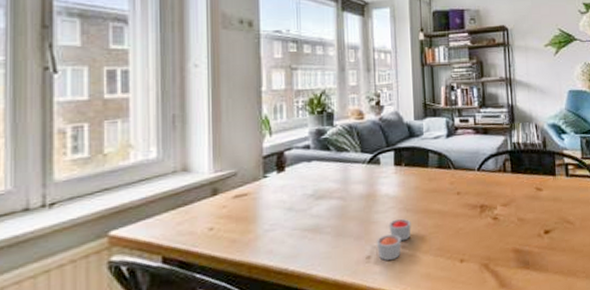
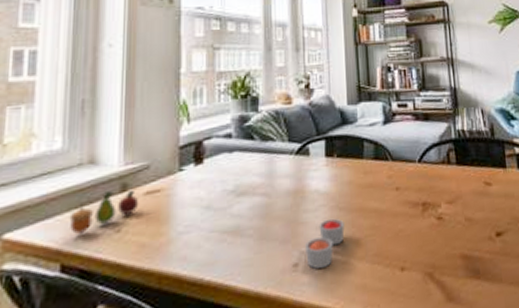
fruit: none [167,193,229,232] -> present [69,189,139,235]

